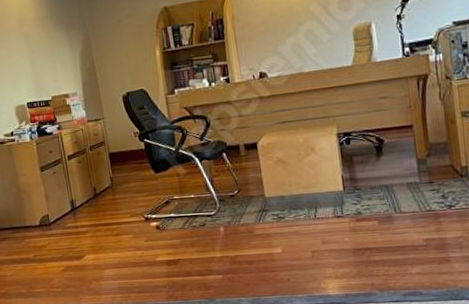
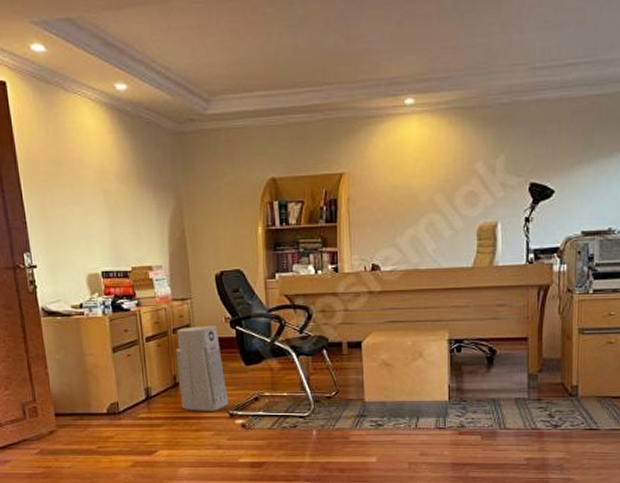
air purifier: none [93,140,143,218] -> present [175,326,228,411]

